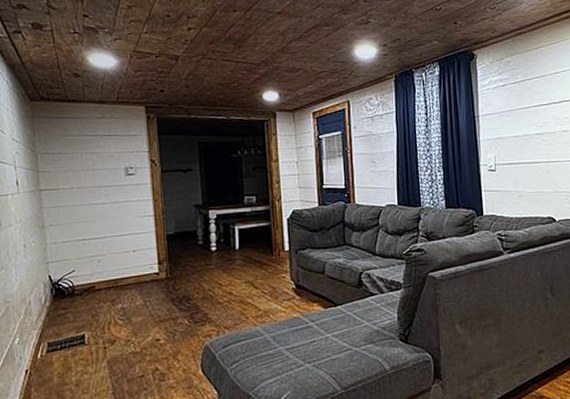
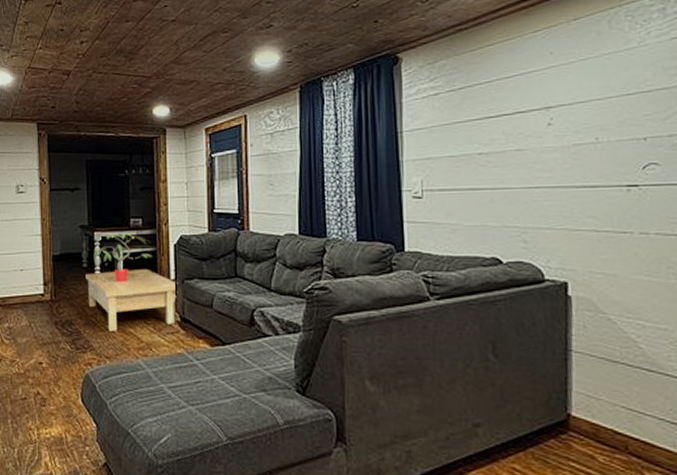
coffee table: none [201,242,293,303] -> present [85,268,178,331]
potted plant: none [209,209,267,257] -> present [93,232,153,283]

